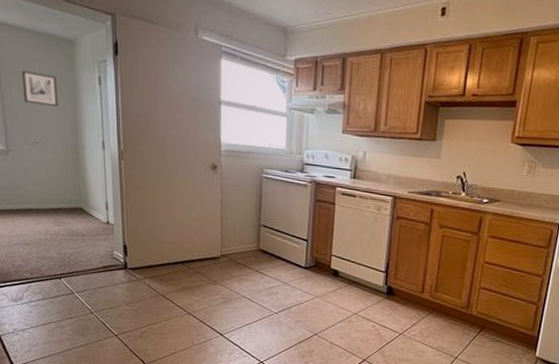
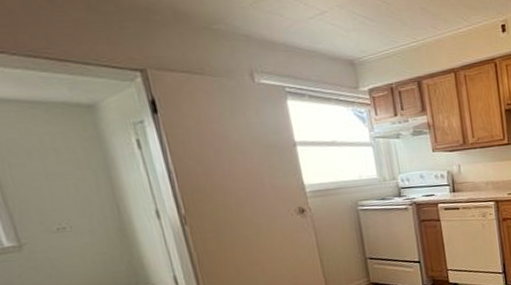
wall art: present [22,70,58,106] -> none [25,148,86,186]

